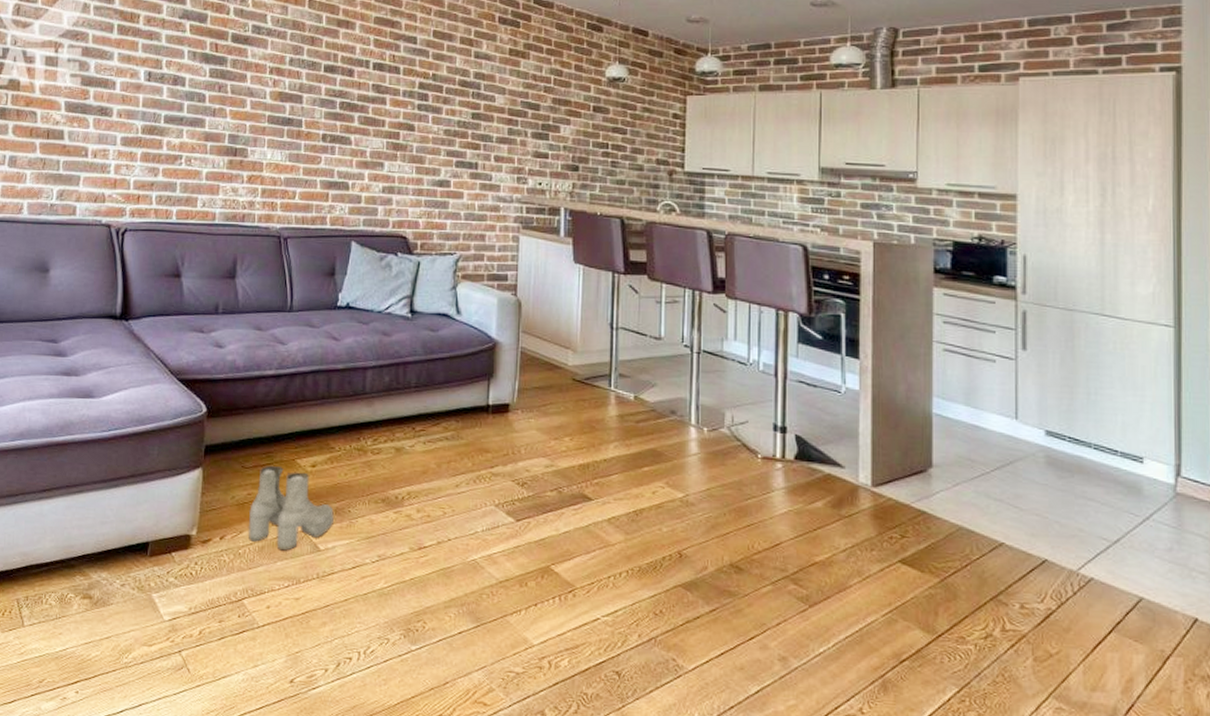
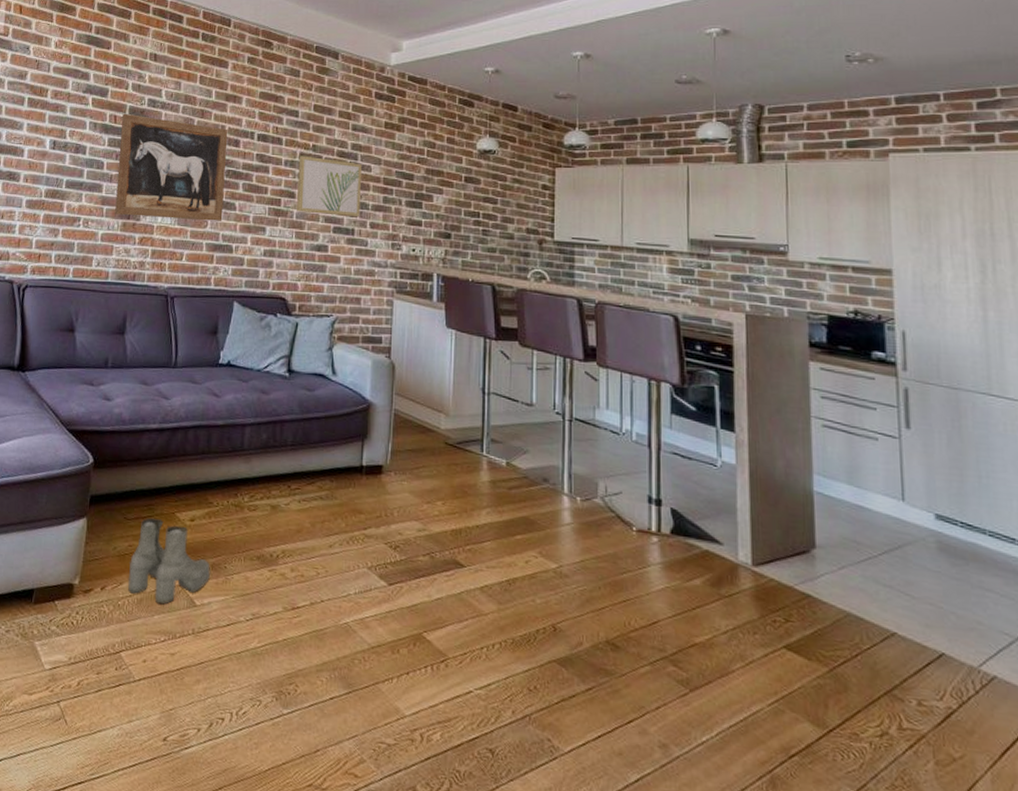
wall art: none [220,41,341,157] -> present [115,113,228,221]
wall art: none [417,85,485,149] -> present [297,156,361,216]

